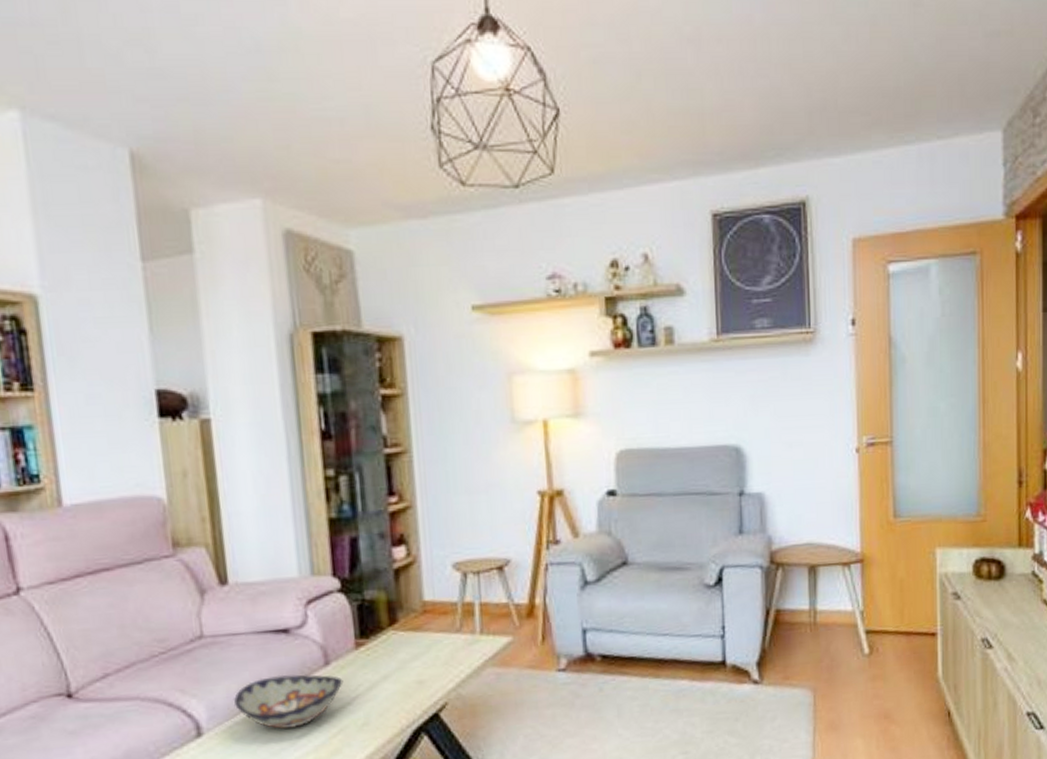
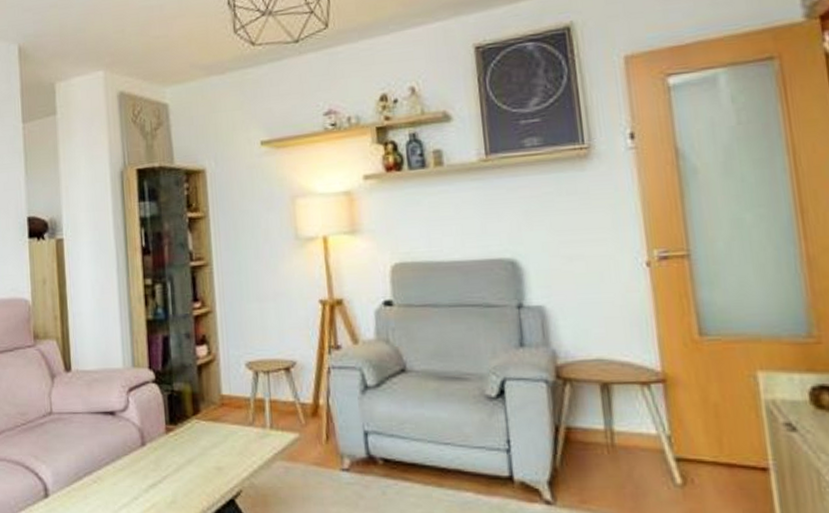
decorative bowl: present [233,674,344,730] -> none [72,452,156,499]

